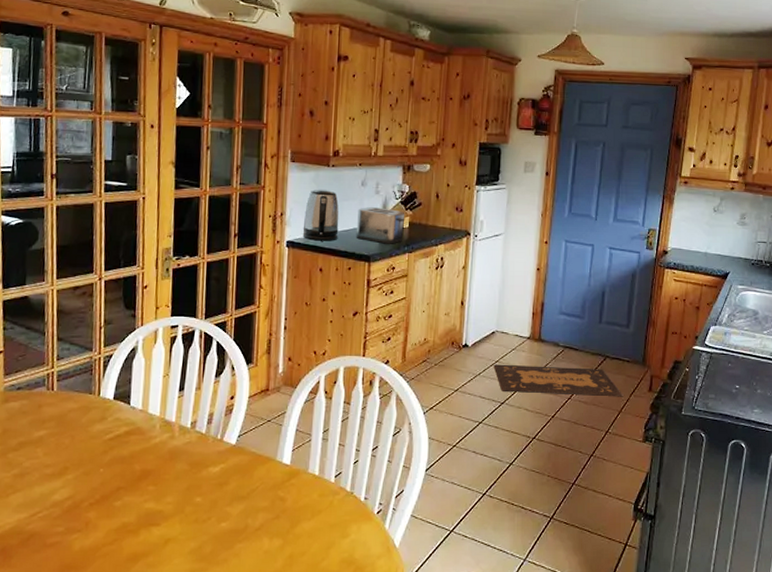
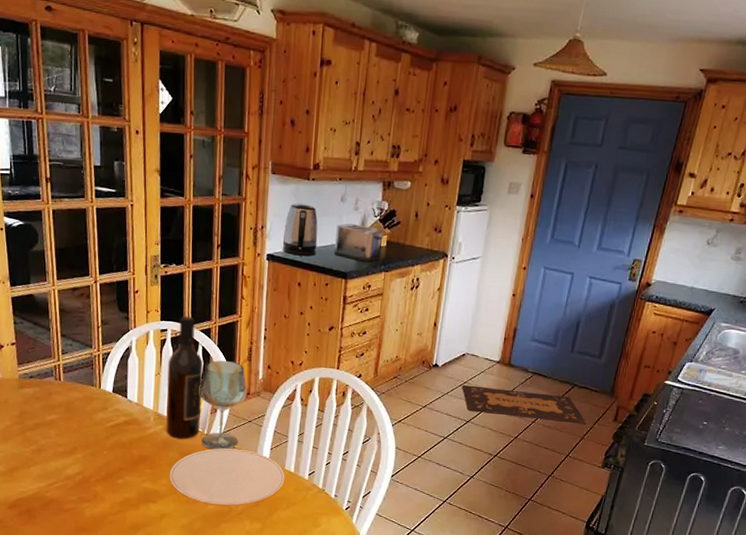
wine bottle: none [174,309,218,446] -> present [166,316,204,439]
plate: none [176,453,309,522] -> present [169,448,285,506]
wine glass: none [212,356,266,457] -> present [199,360,247,450]

